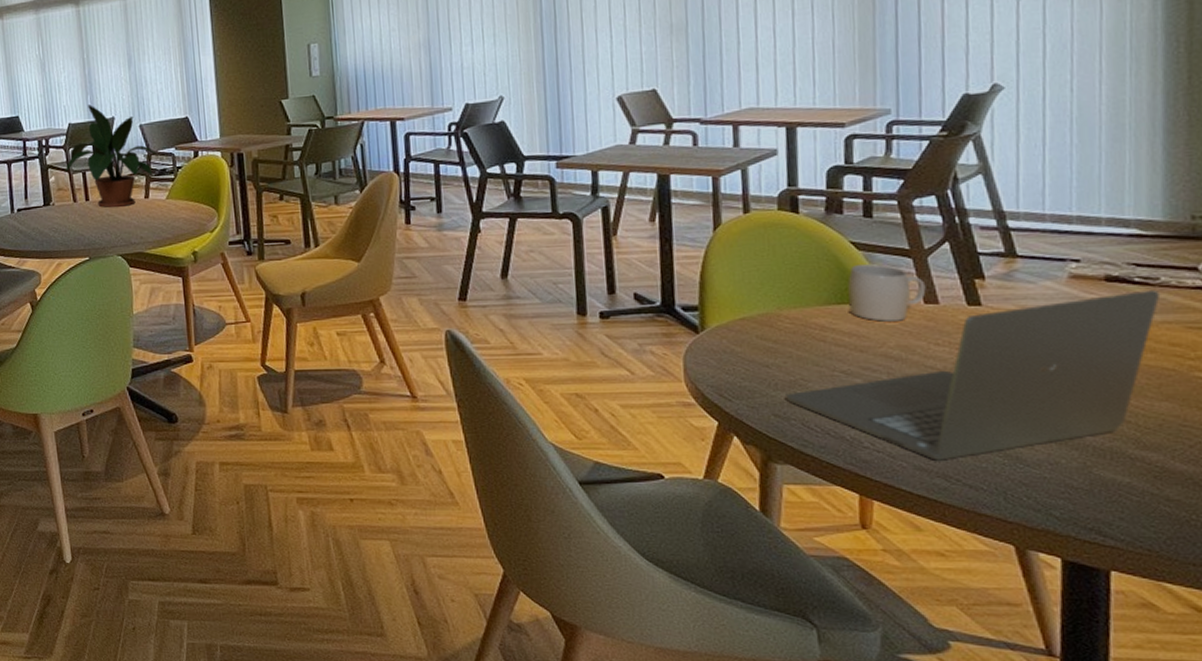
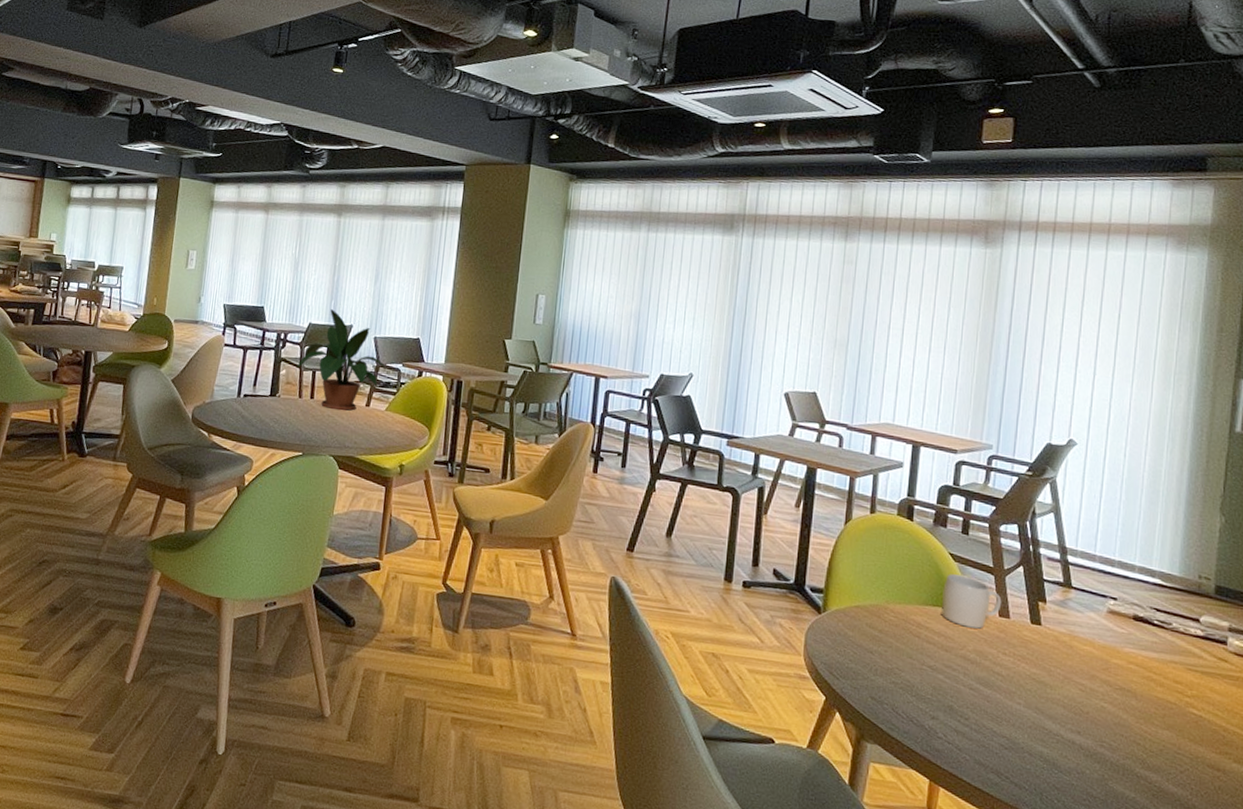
laptop: present [786,289,1161,461] -> none [882,632,1172,758]

